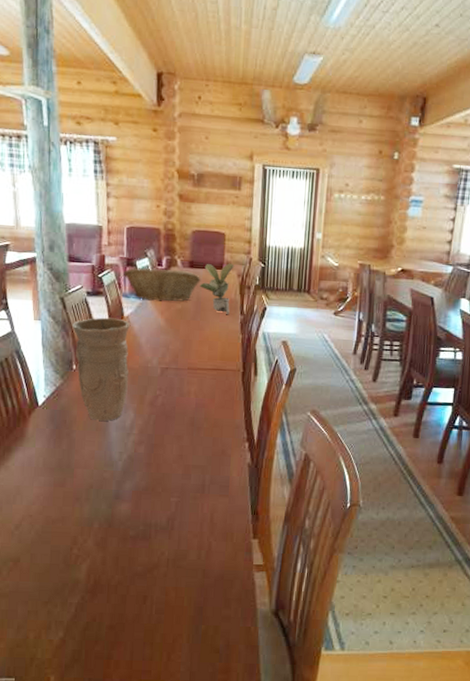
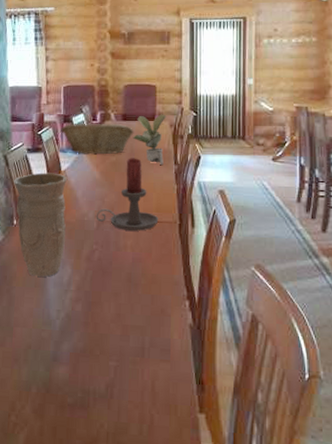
candle holder: none [160,306,223,378] -> present [96,158,159,231]

